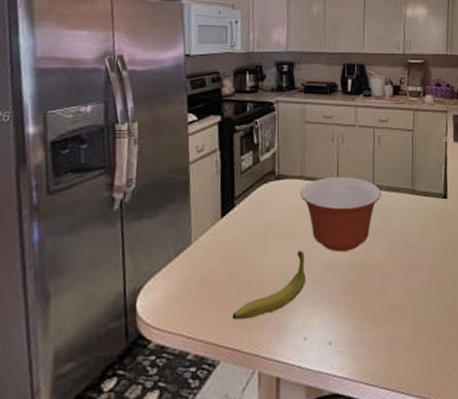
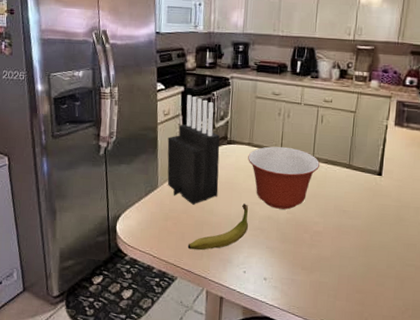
knife block: none [202,125,268,261] -> present [167,95,220,205]

